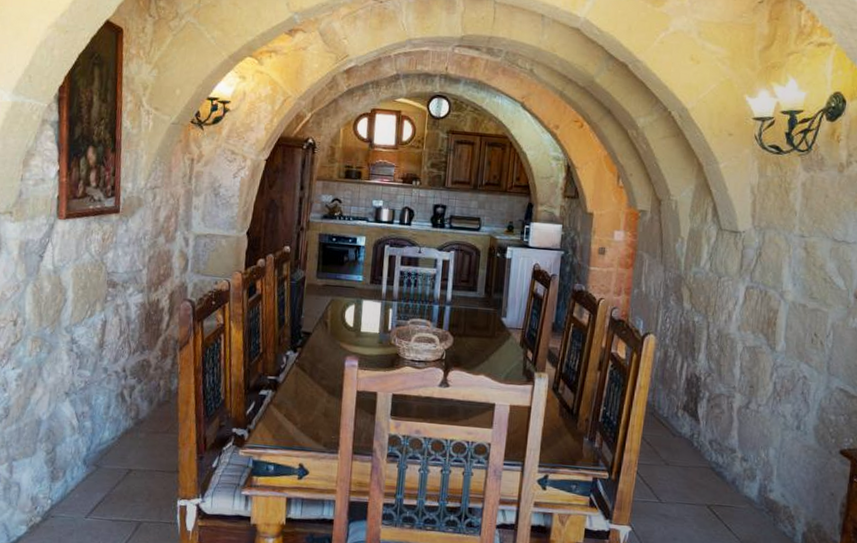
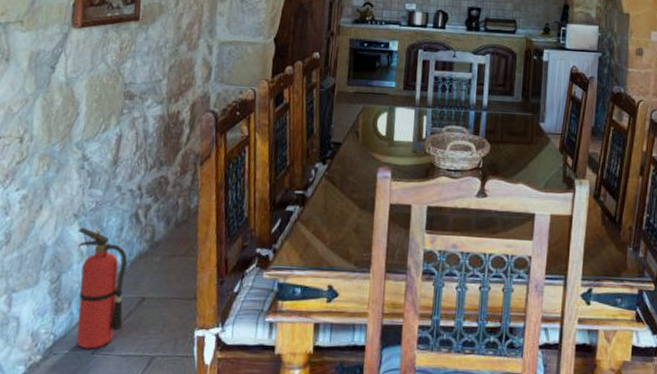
fire extinguisher: none [69,404,115,514] -> present [76,227,127,349]

